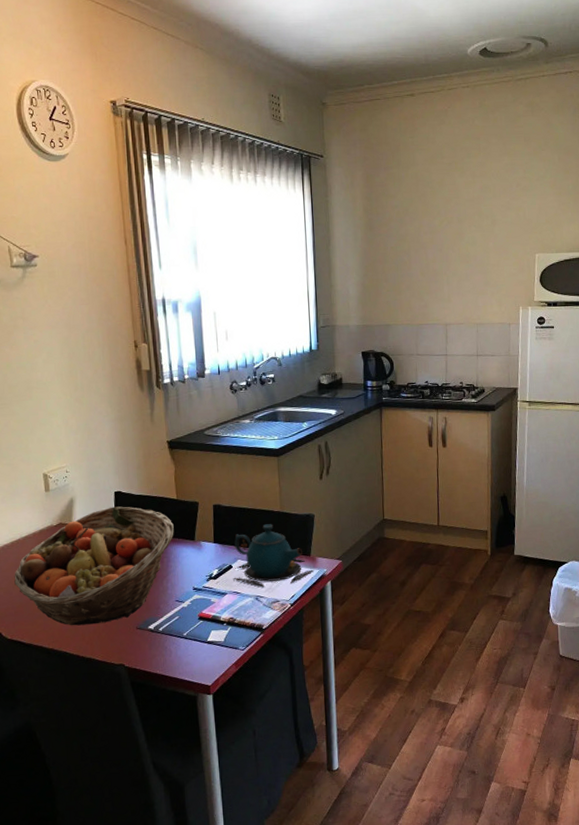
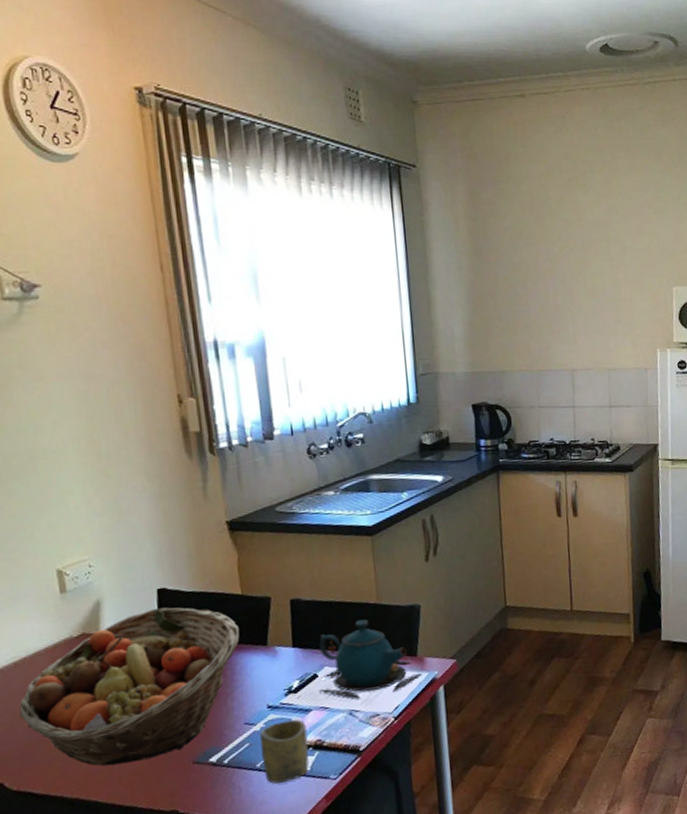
cup: none [186,600,224,650] -> present [259,719,309,784]

